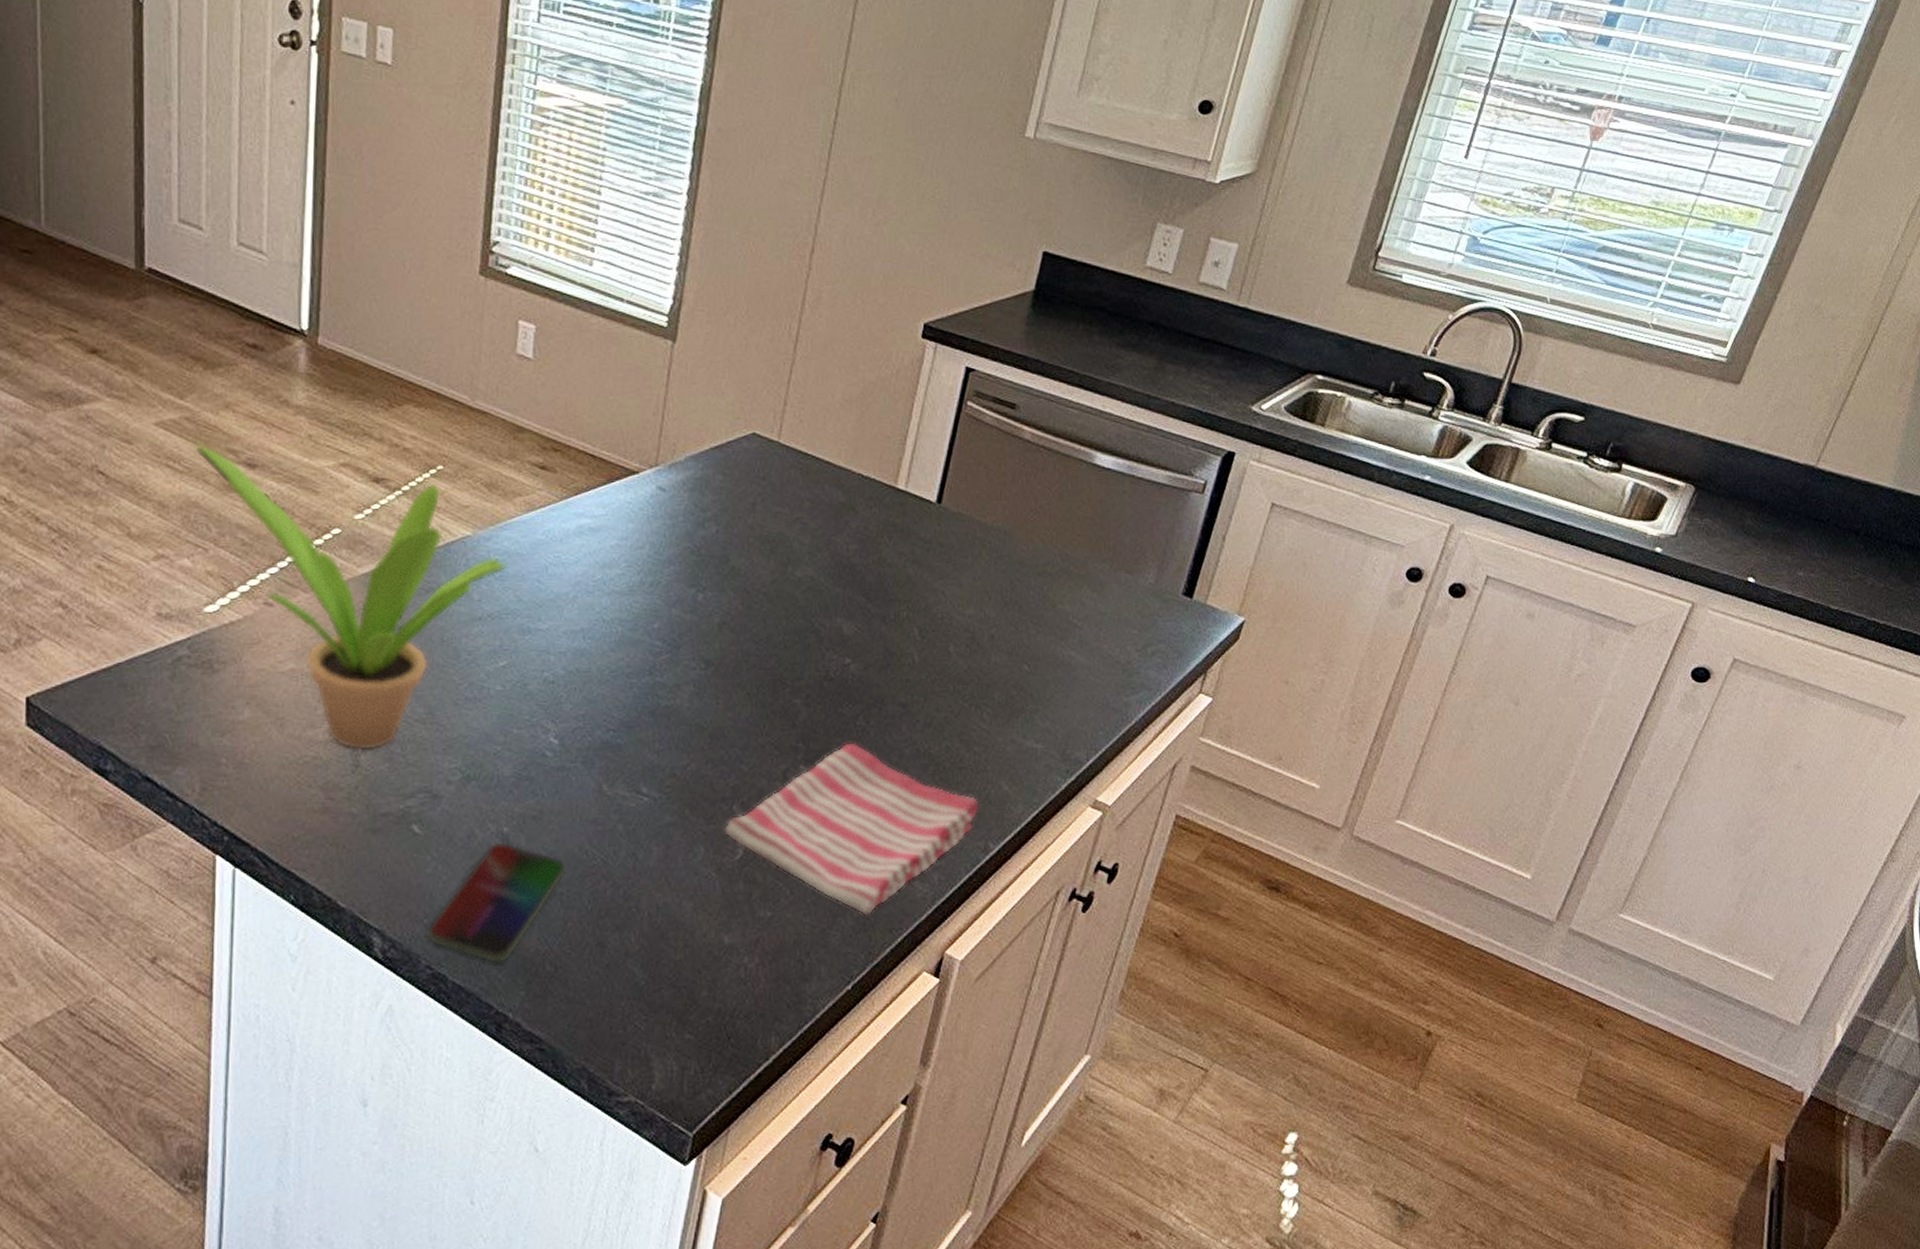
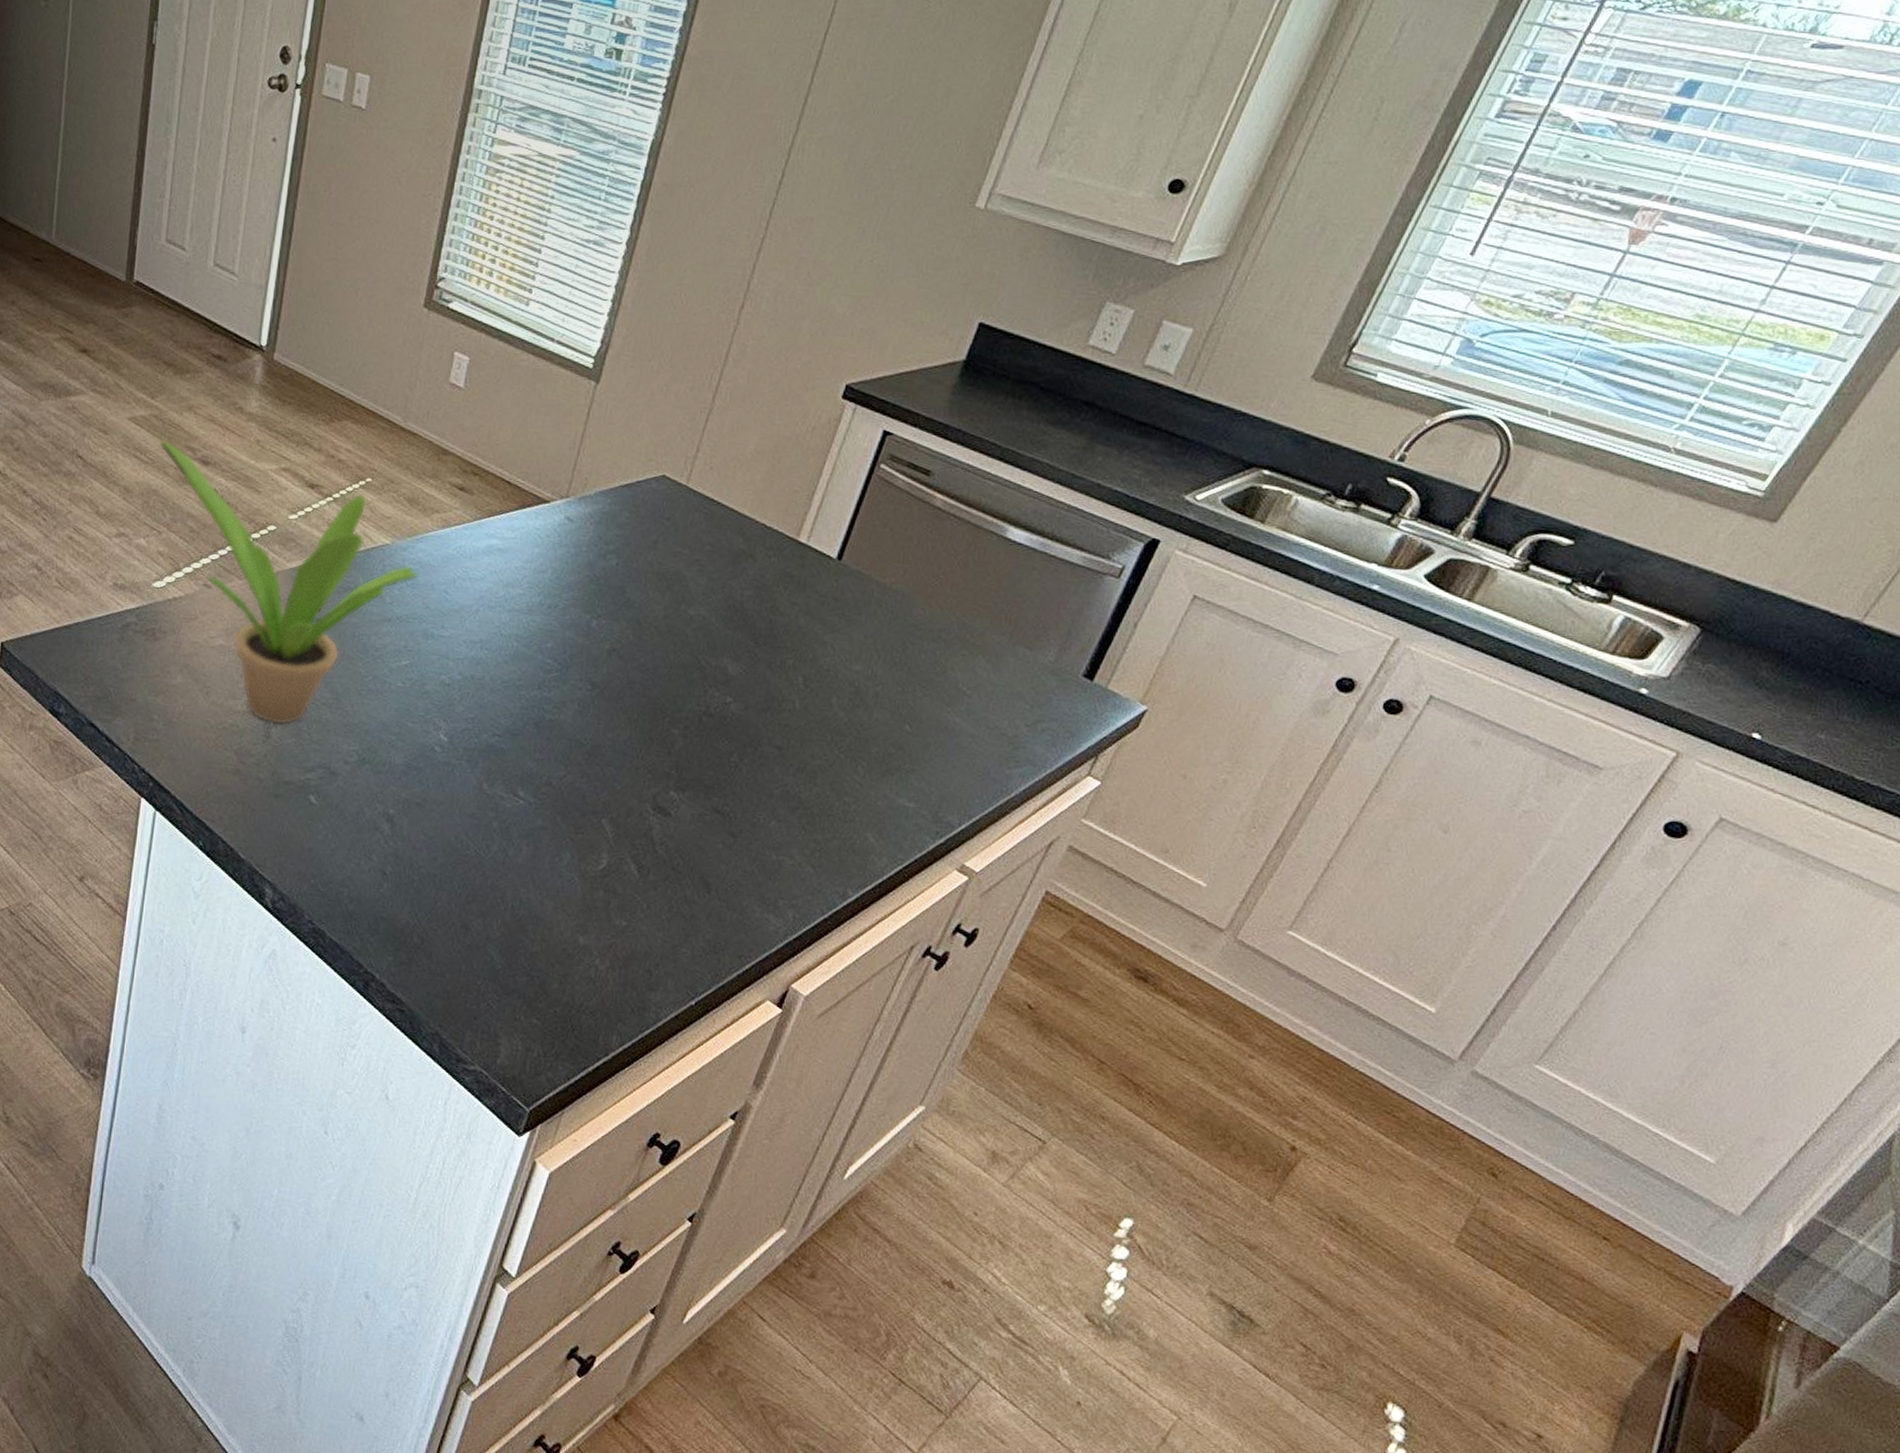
smartphone: present [426,842,566,964] -> none [312,821,442,929]
dish towel: present [724,742,979,916] -> none [591,776,842,940]

